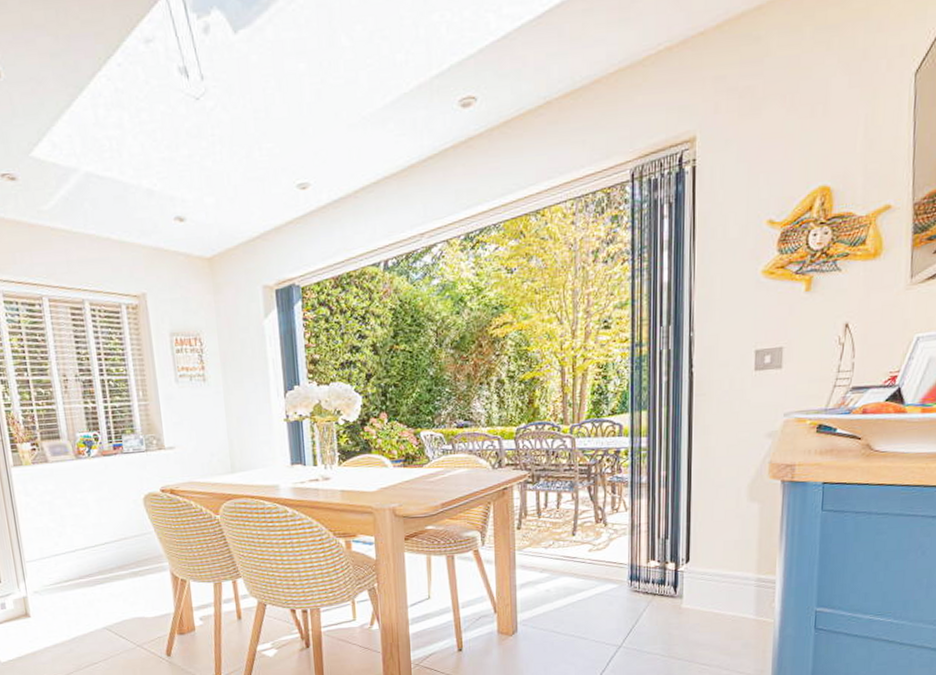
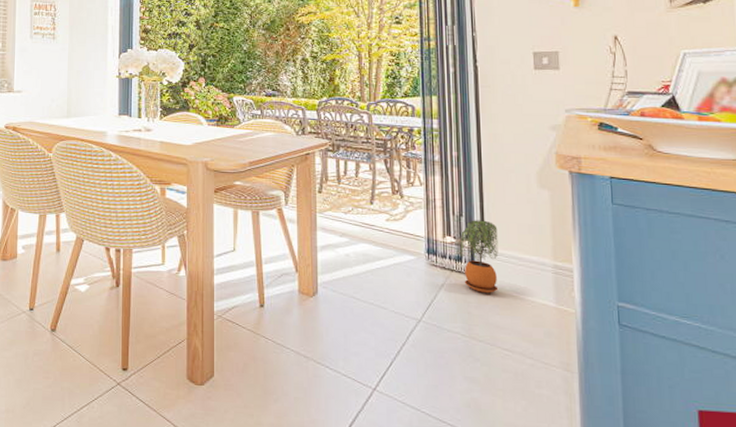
potted plant: none [662,540,703,613] -> present [459,220,499,293]

